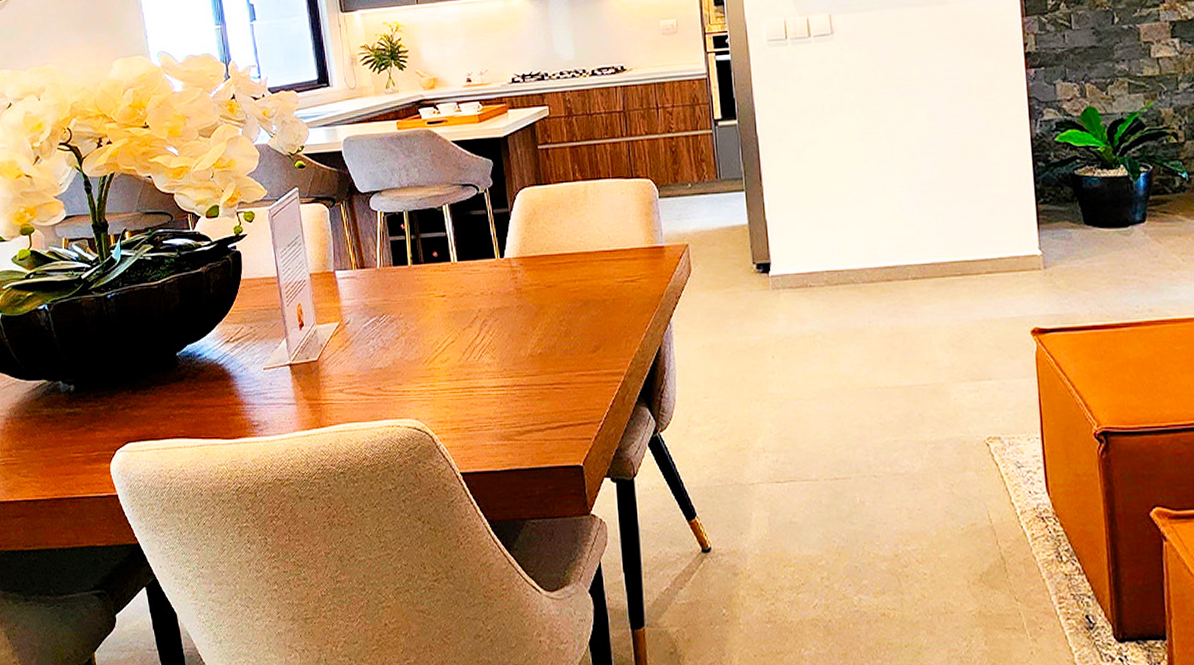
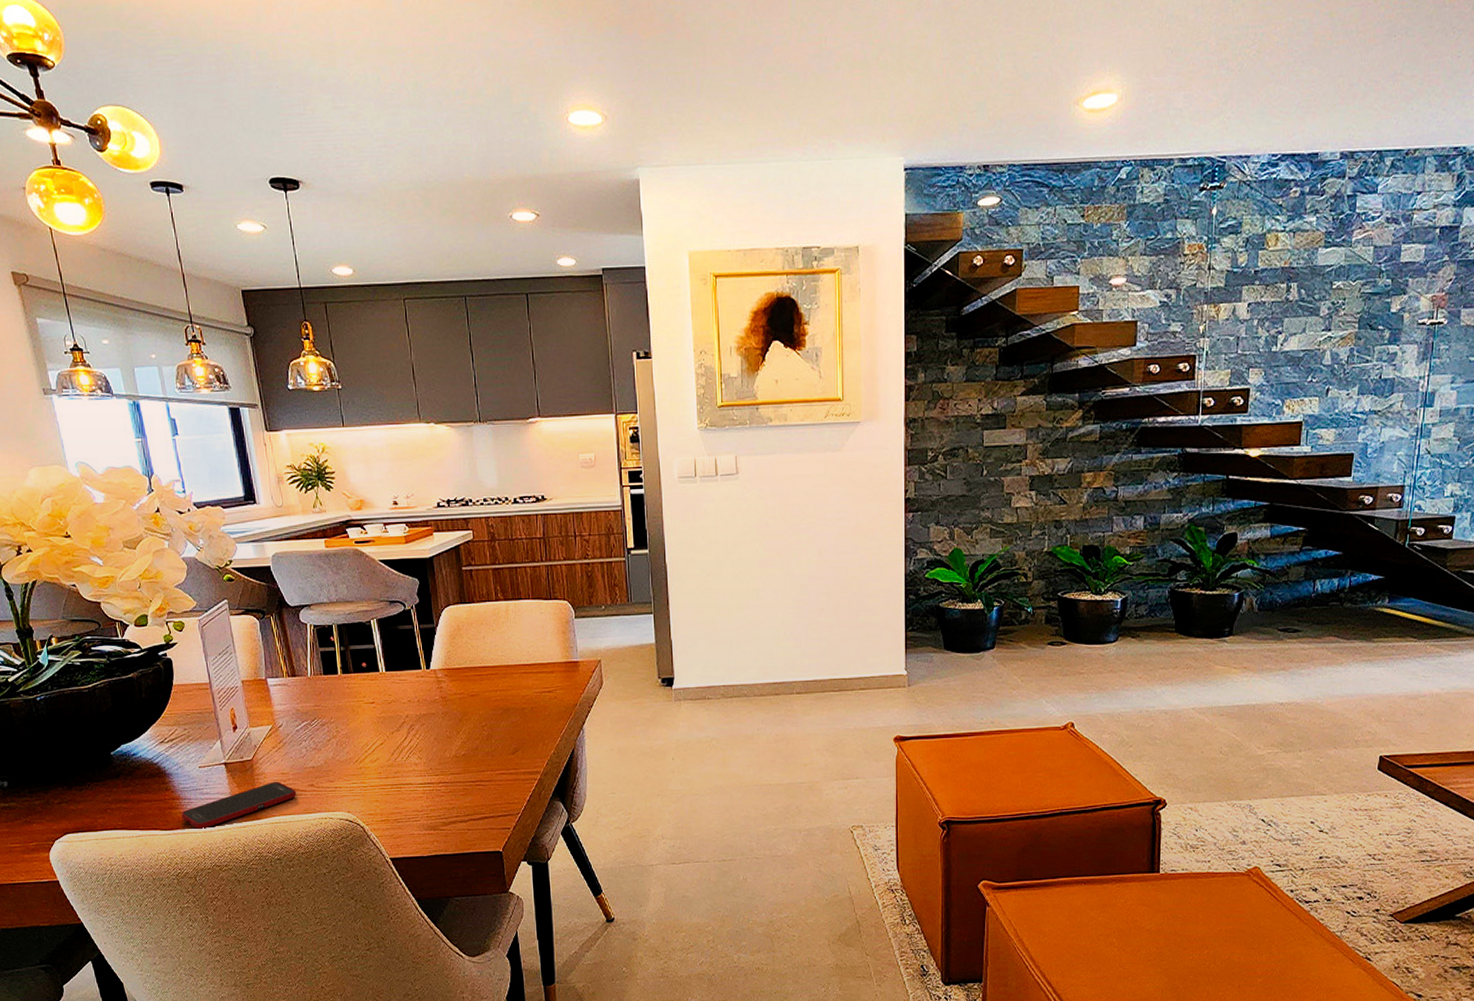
cell phone: none [244,384,363,439] -> present [181,781,297,830]

